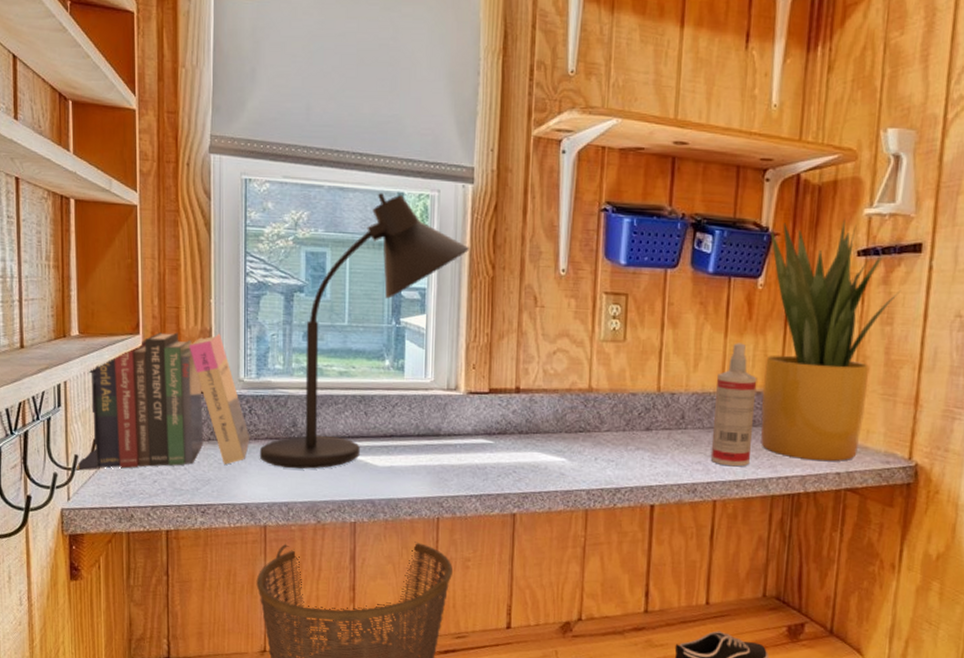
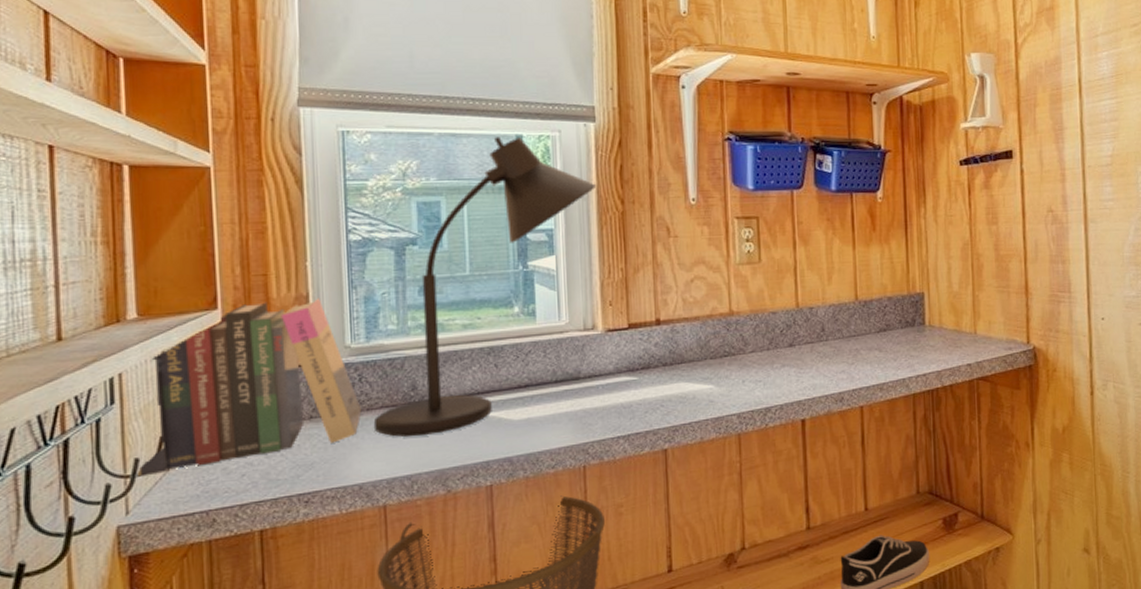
spray bottle: present [710,343,757,467] -> none [850,253,889,372]
planter: present [760,218,901,462] -> none [883,132,1001,356]

